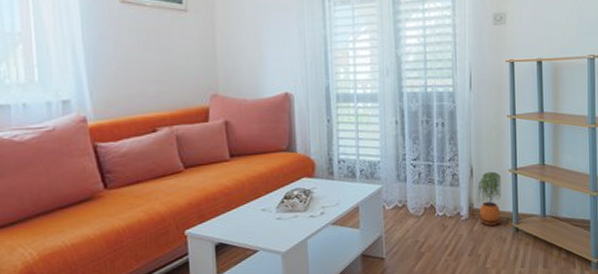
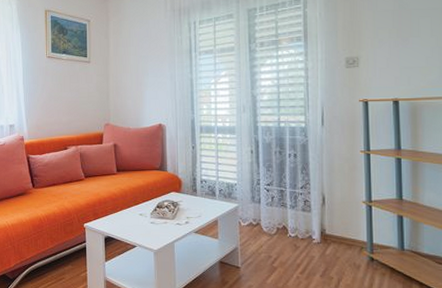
potted plant: present [476,171,502,226] -> none [328,201,355,252]

